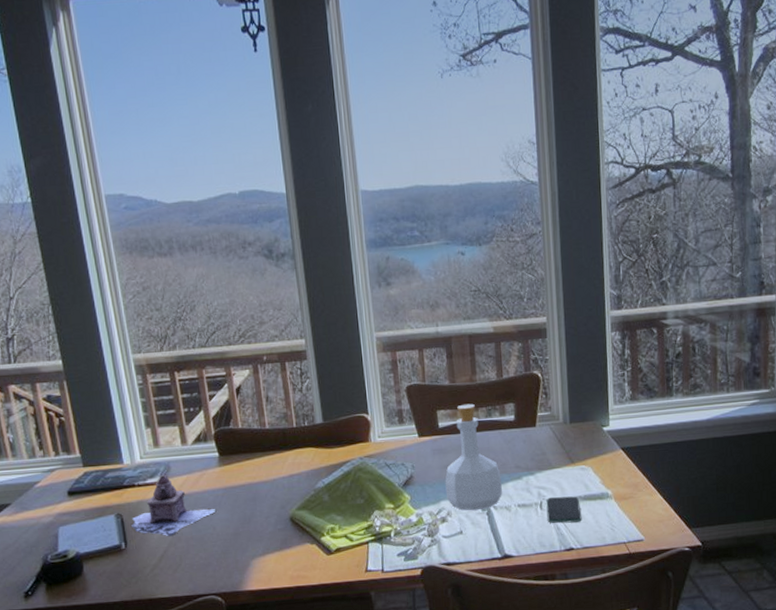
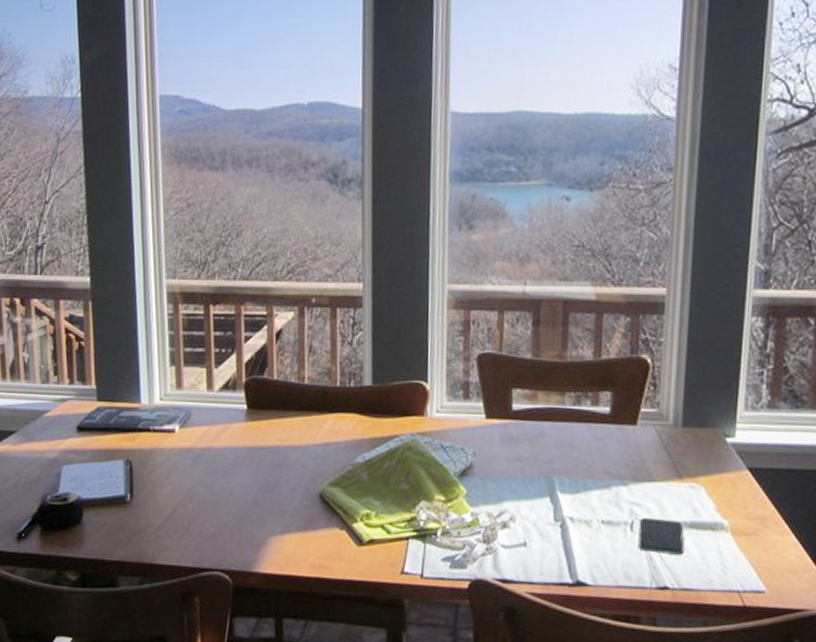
teapot: present [131,475,217,536] -> none [140,422,236,494]
bottle: present [445,403,502,511] -> none [511,385,584,520]

